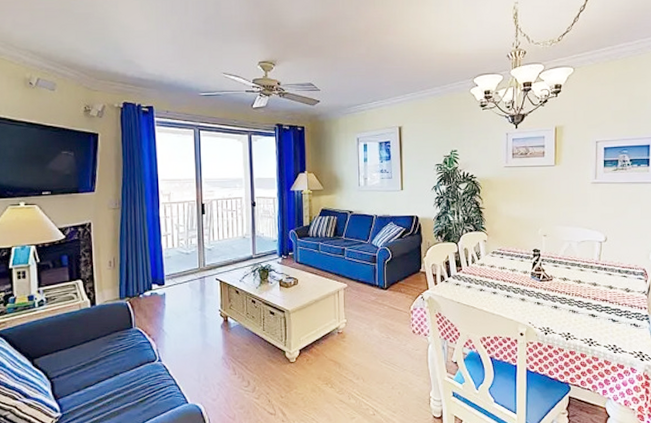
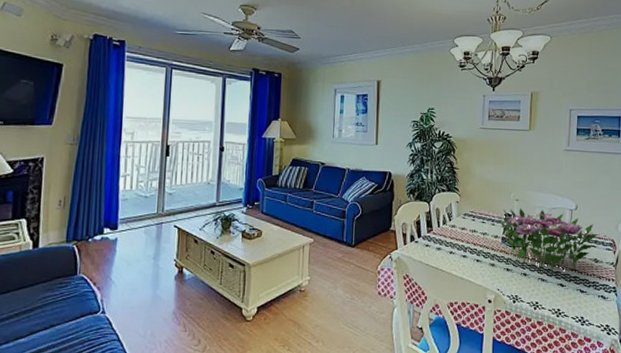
flower arrangement: none [527,243,628,303] -> present [498,208,598,271]

